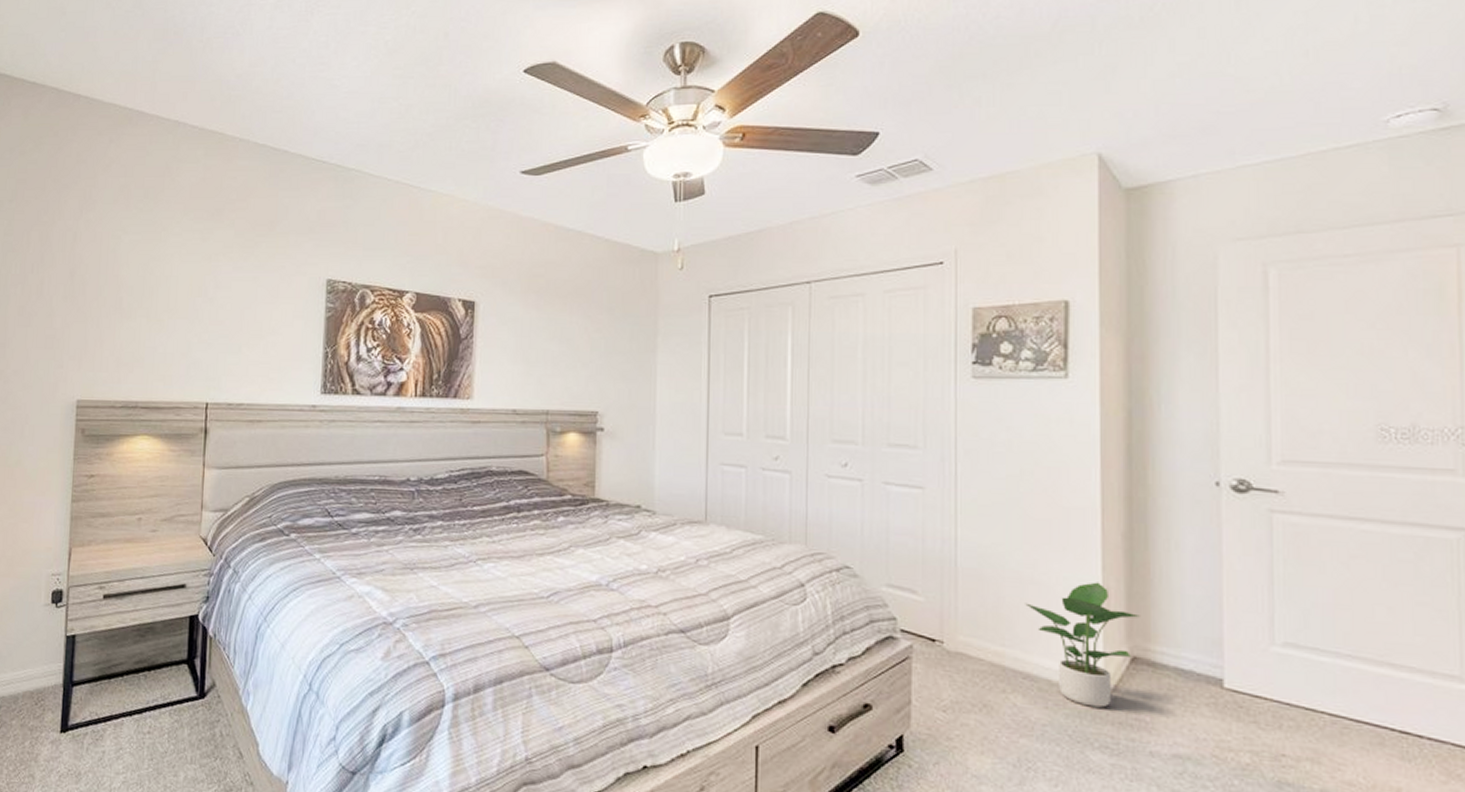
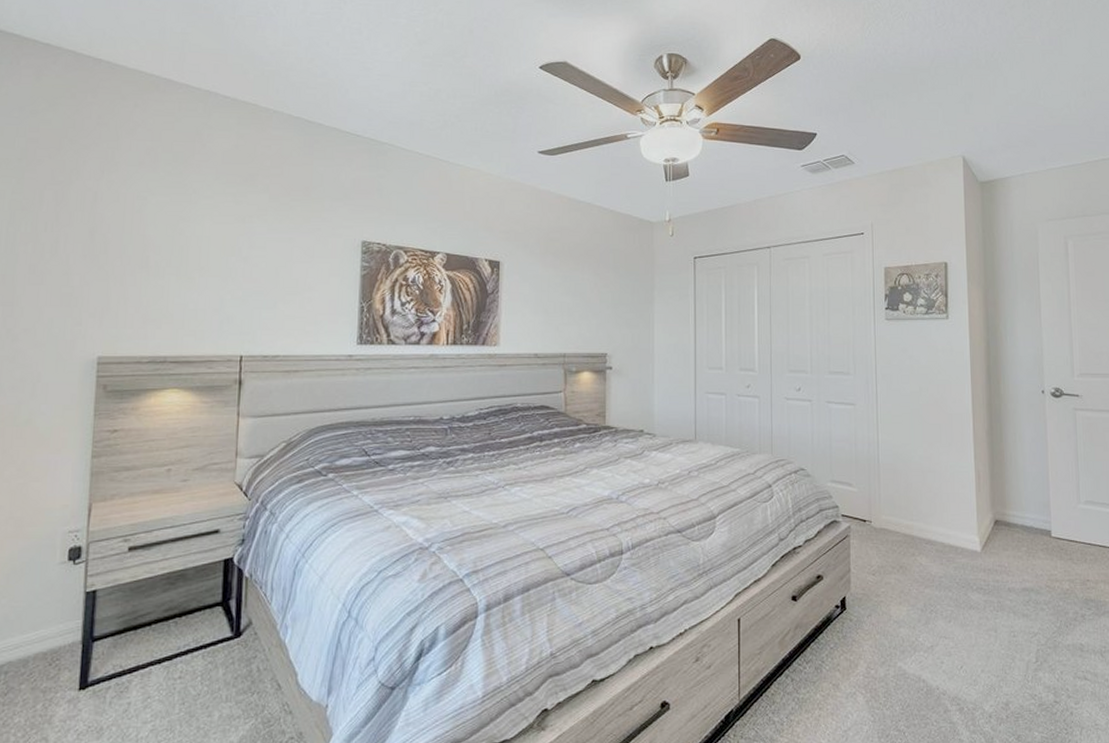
potted plant: present [1025,582,1140,708] -> none [925,467,999,560]

